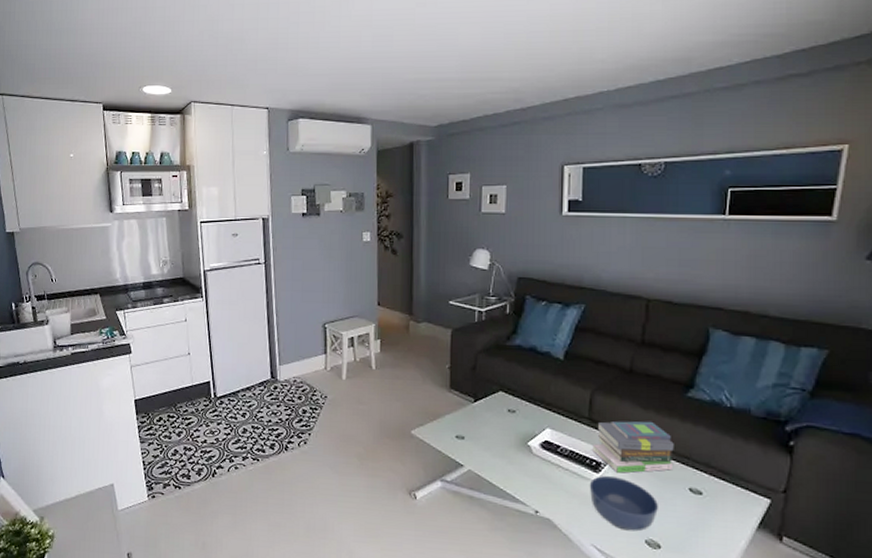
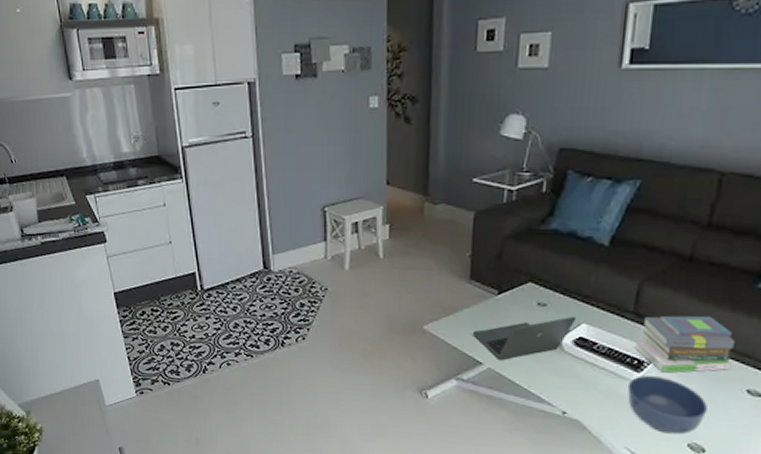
laptop: none [455,421,542,463] -> present [473,316,577,361]

